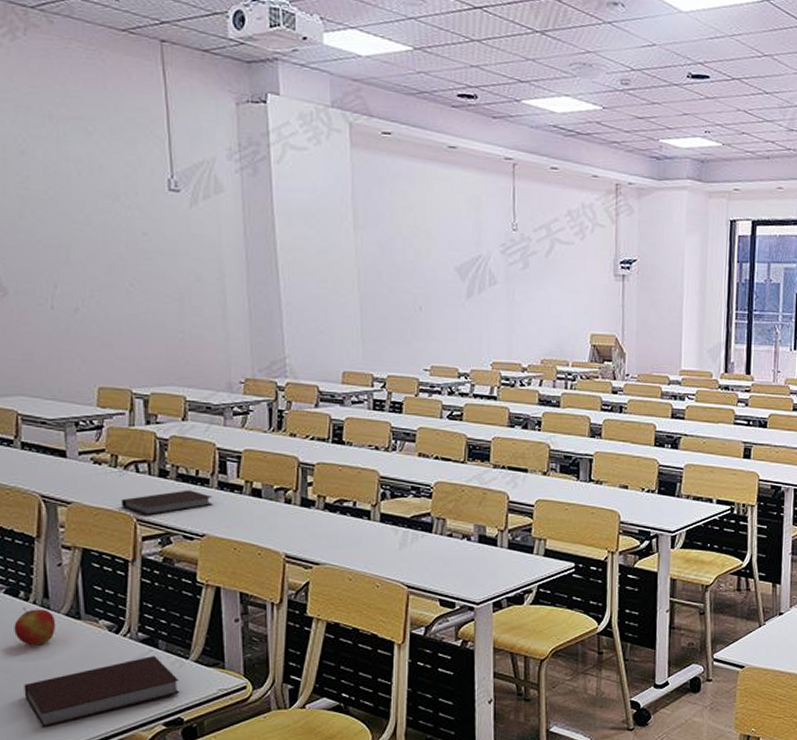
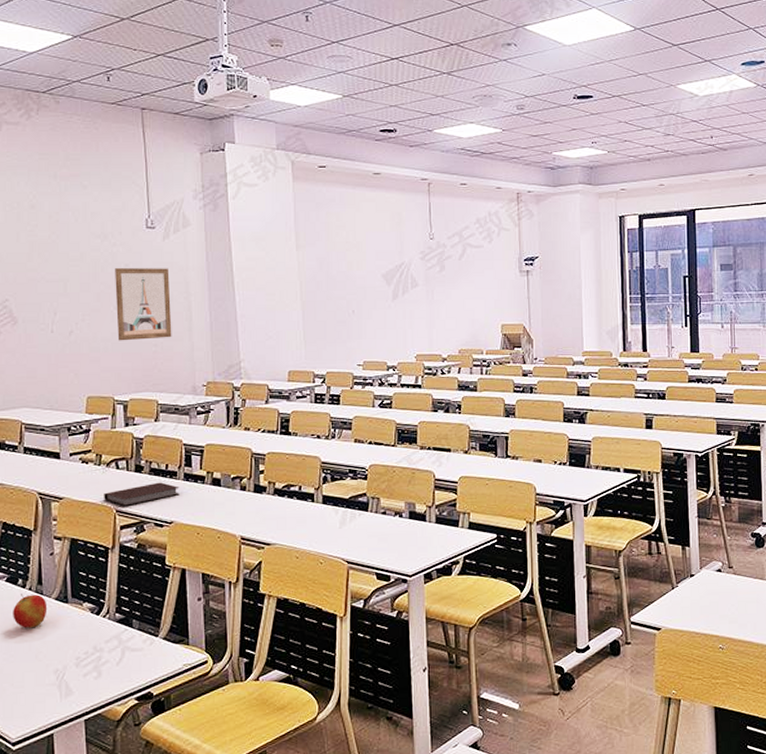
notebook: present [24,655,180,727] -> none [19,634,151,704]
wall art: none [130,237,202,325] -> present [115,268,172,341]

